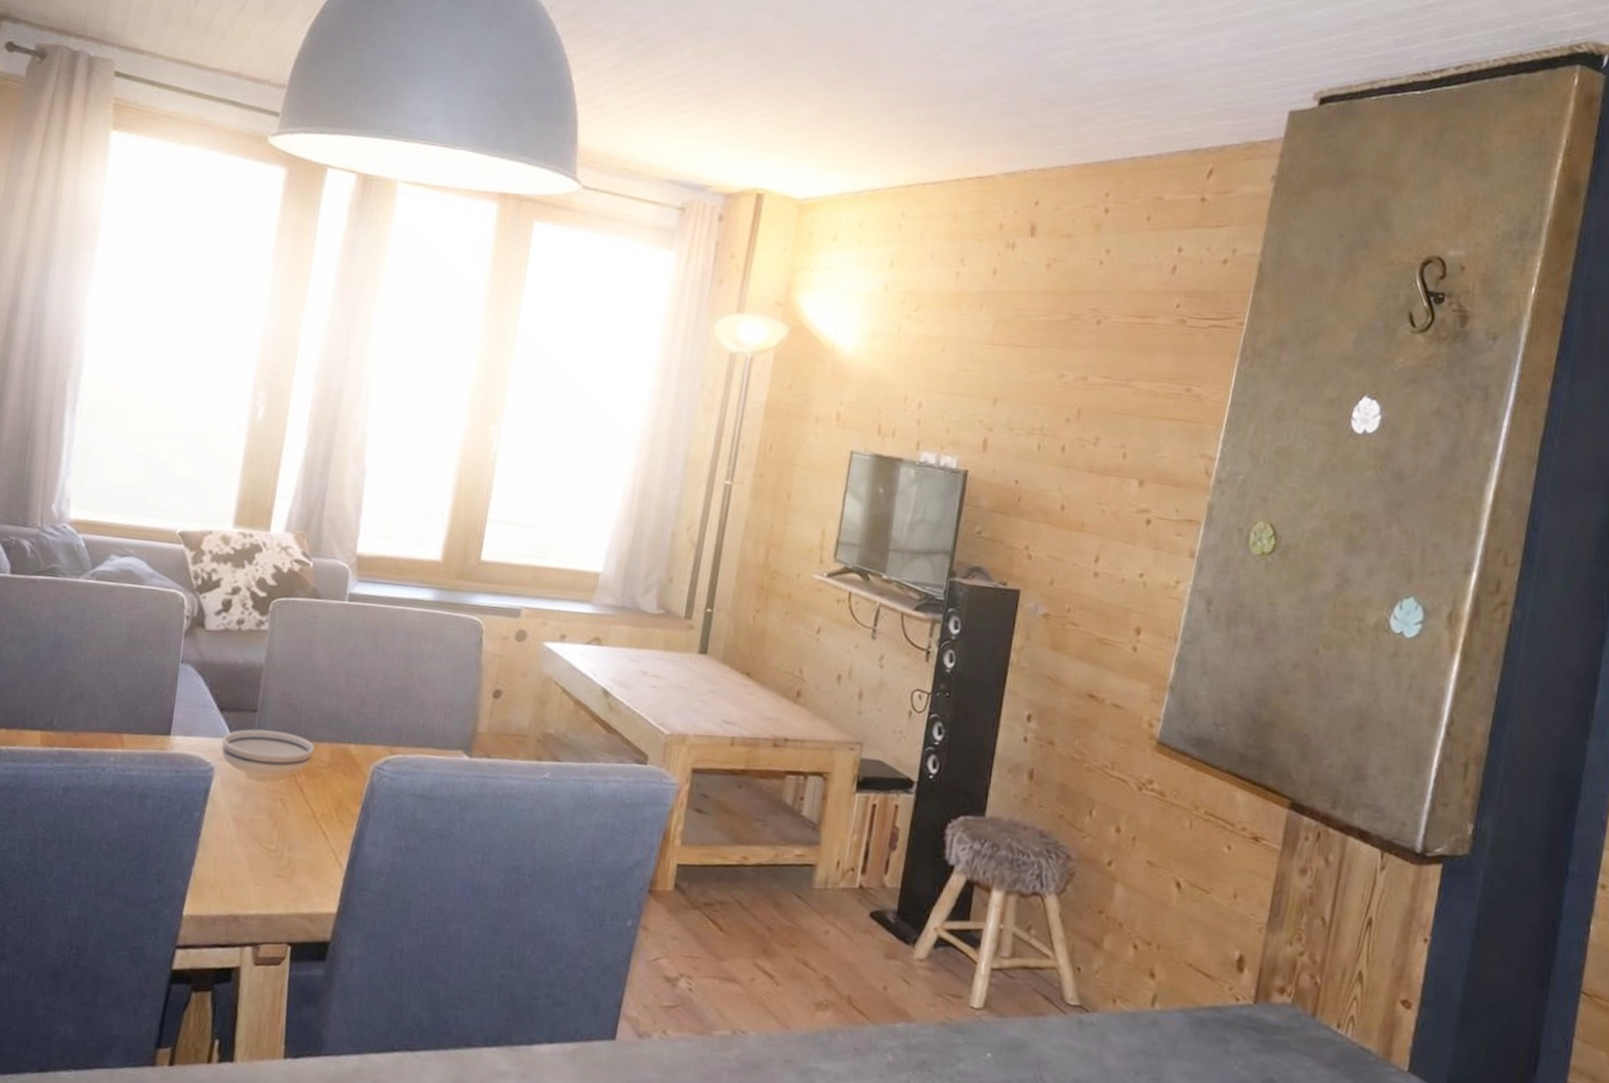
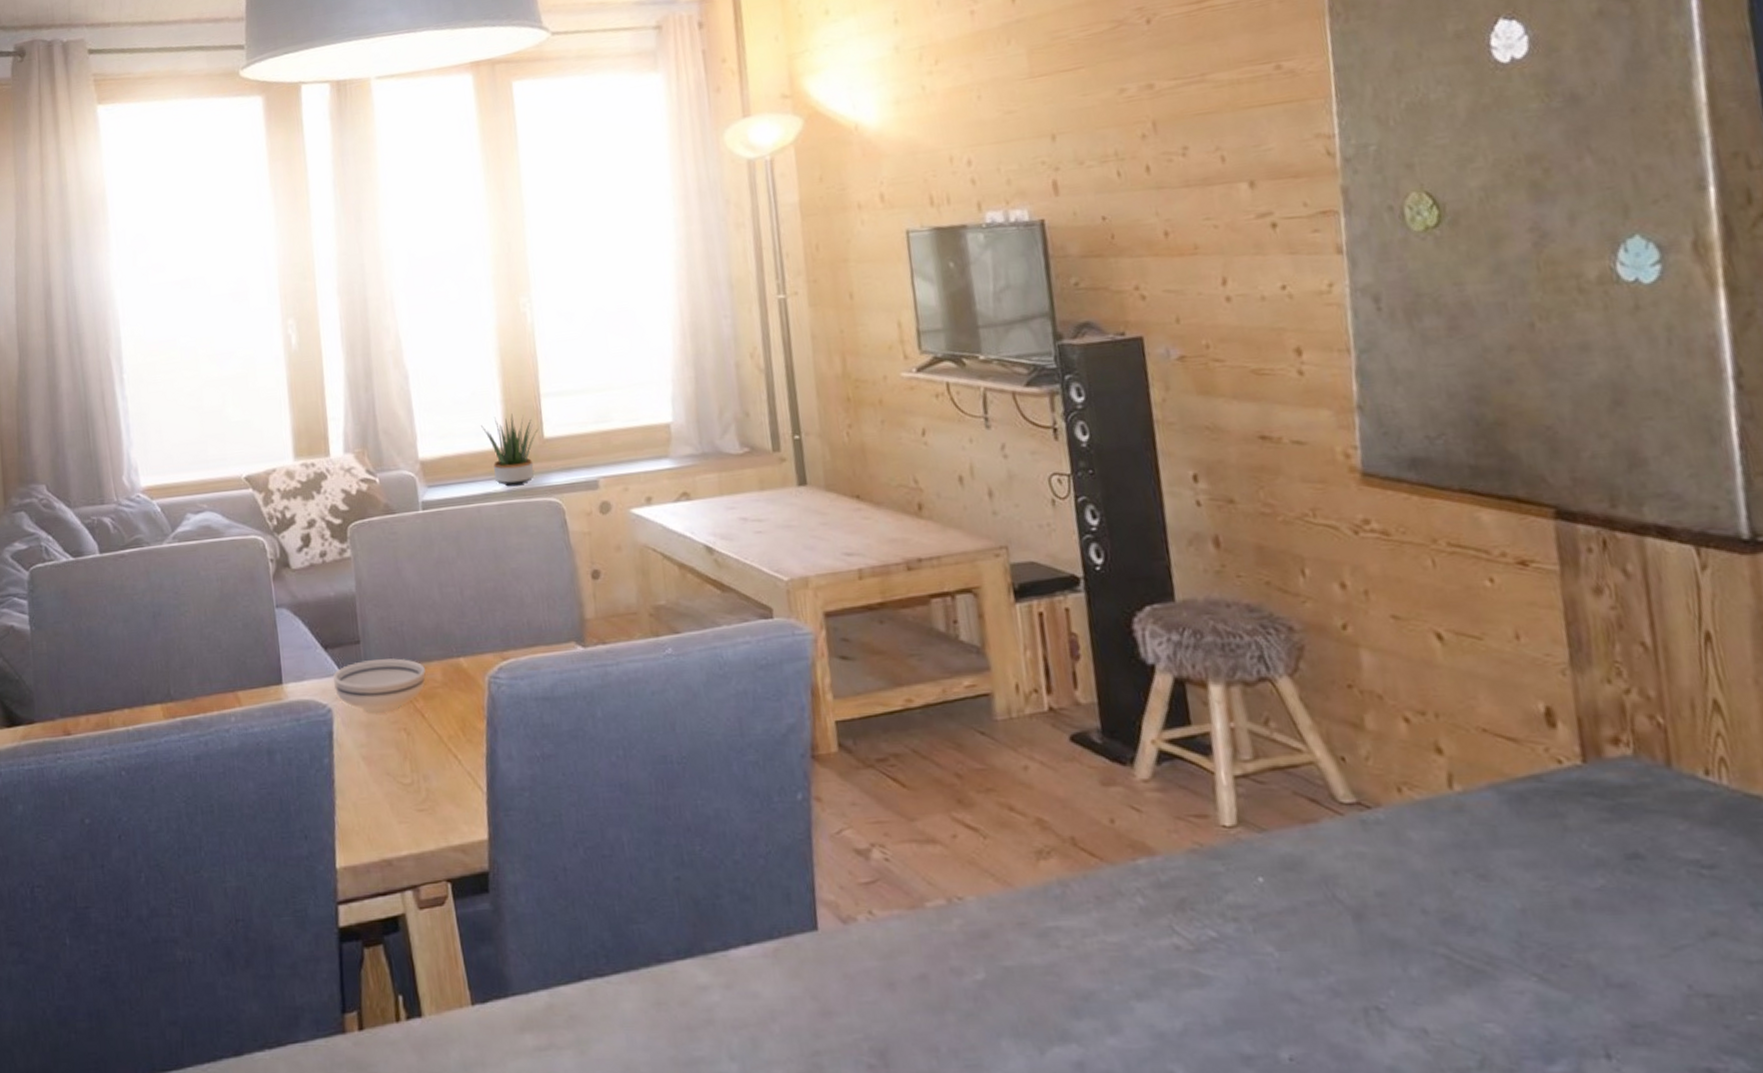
potted plant: none [424,531,478,599] -> present [481,413,539,487]

